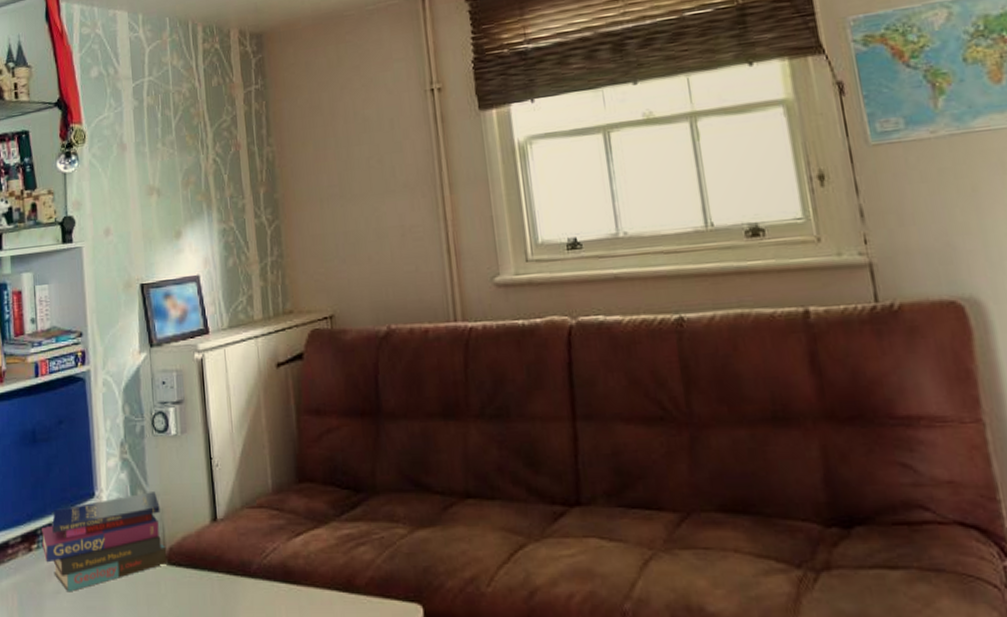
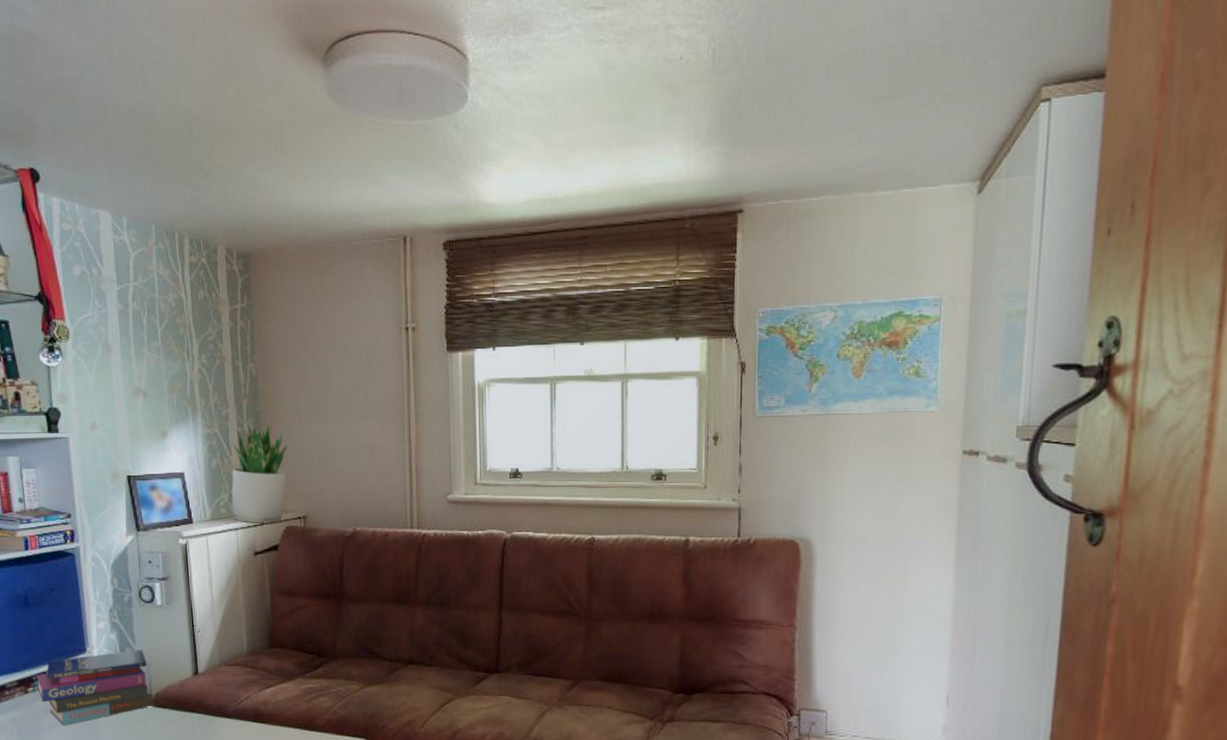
planter: none [249,208,309,329] -> present [231,421,289,523]

